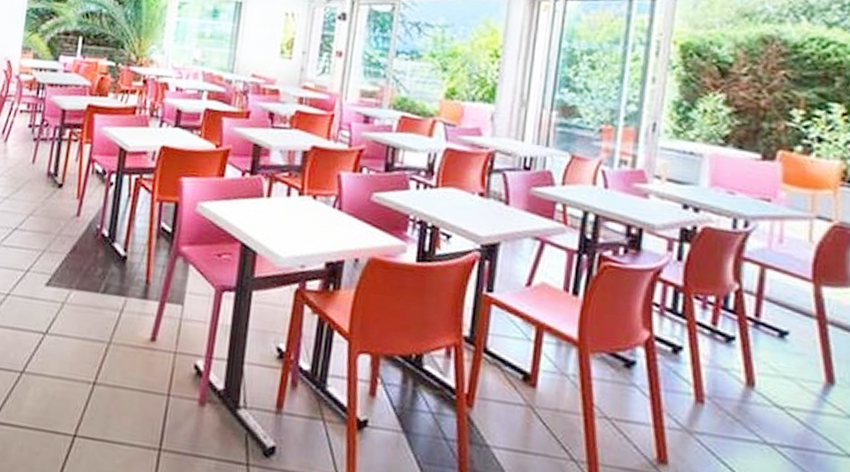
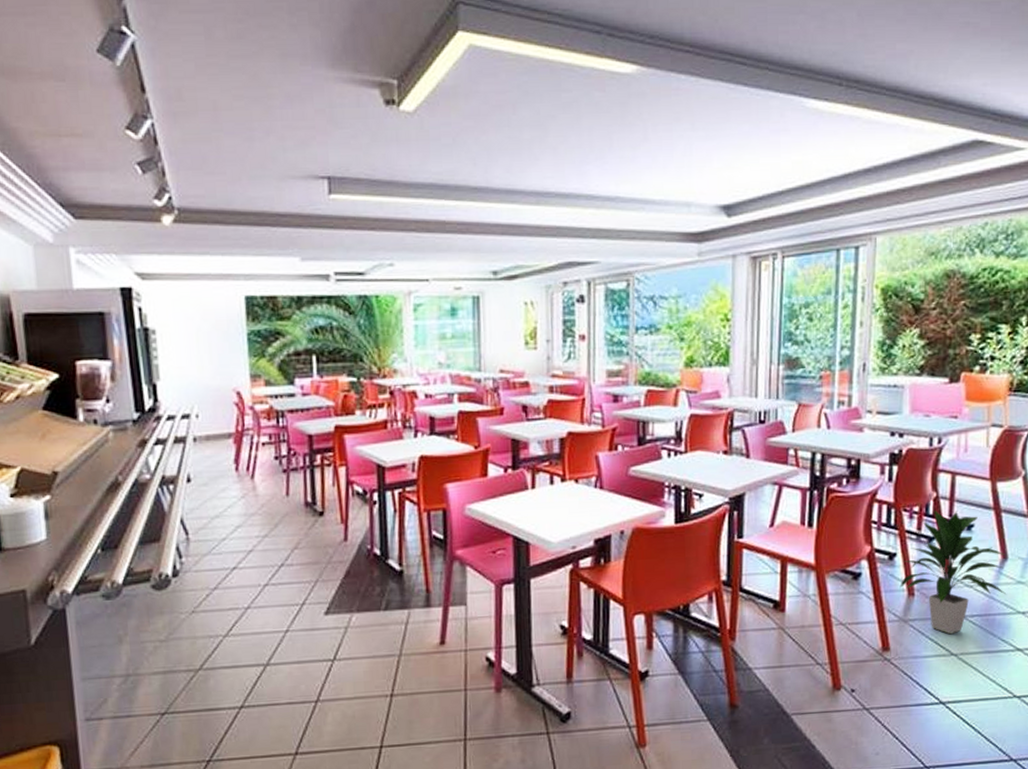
indoor plant: none [685,305,832,464] -> present [899,511,1007,635]

